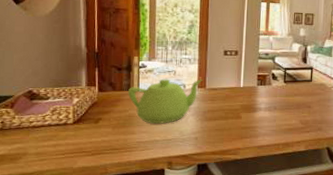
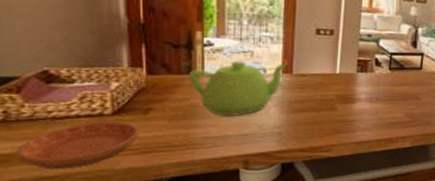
saucer: none [8,129,91,167] -> present [17,121,139,169]

